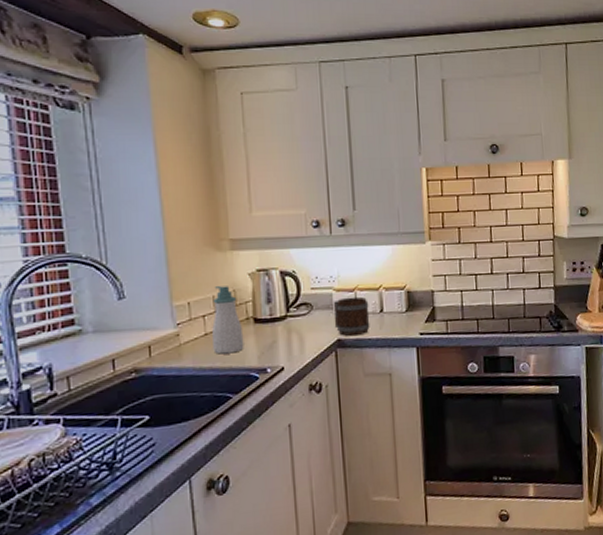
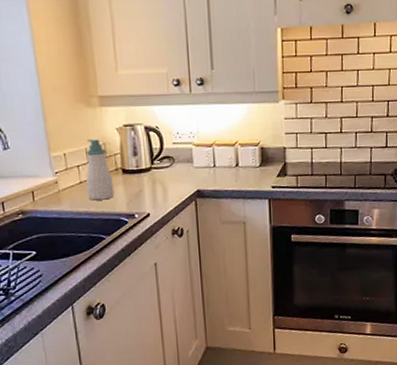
mug: present [333,296,370,336] -> none [193,151,227,187]

